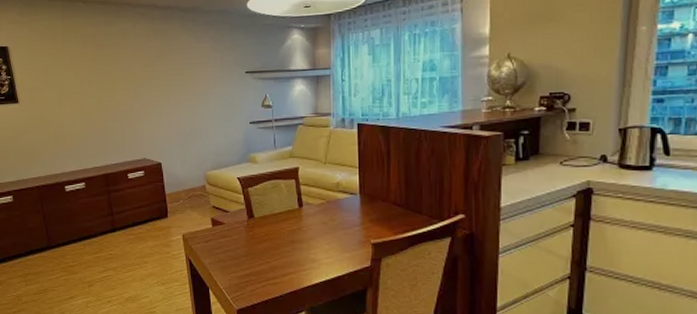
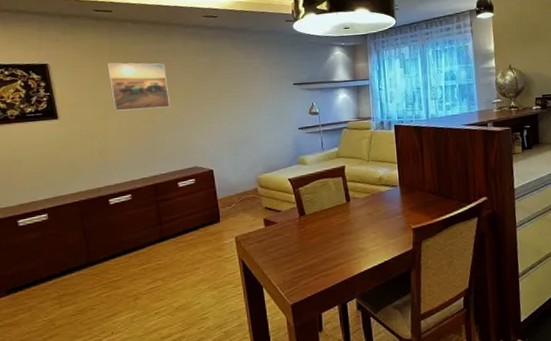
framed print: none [61,46,121,97] -> present [107,63,171,111]

